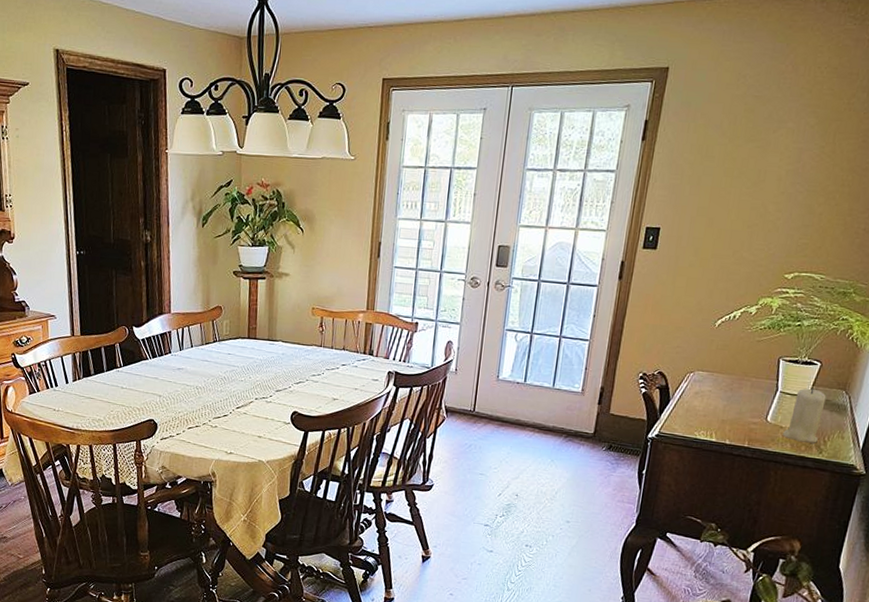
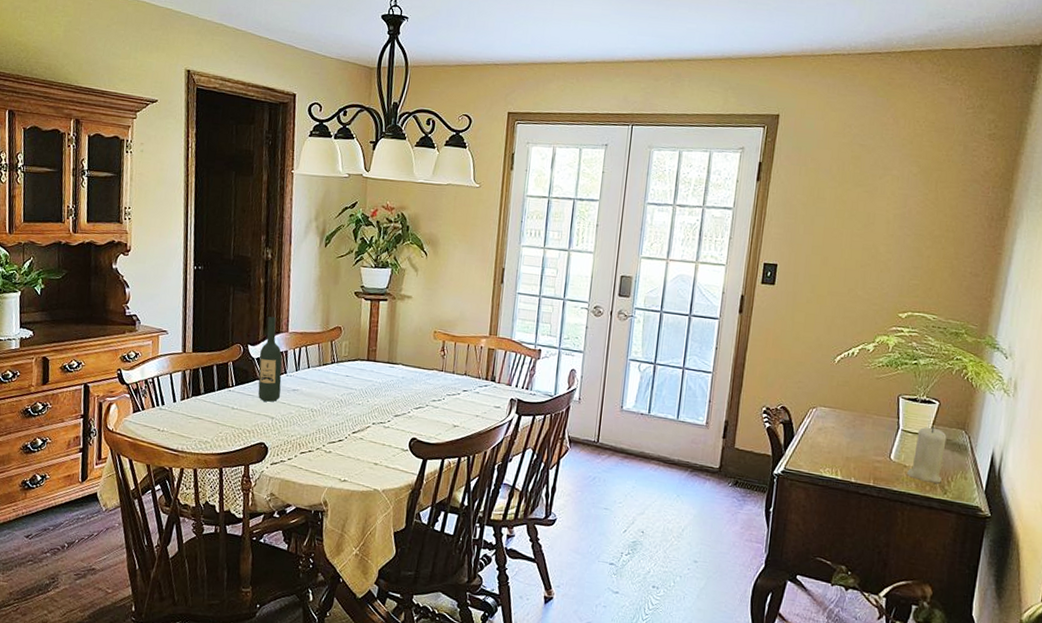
wine bottle: none [144,298,167,381] -> present [258,316,282,402]

